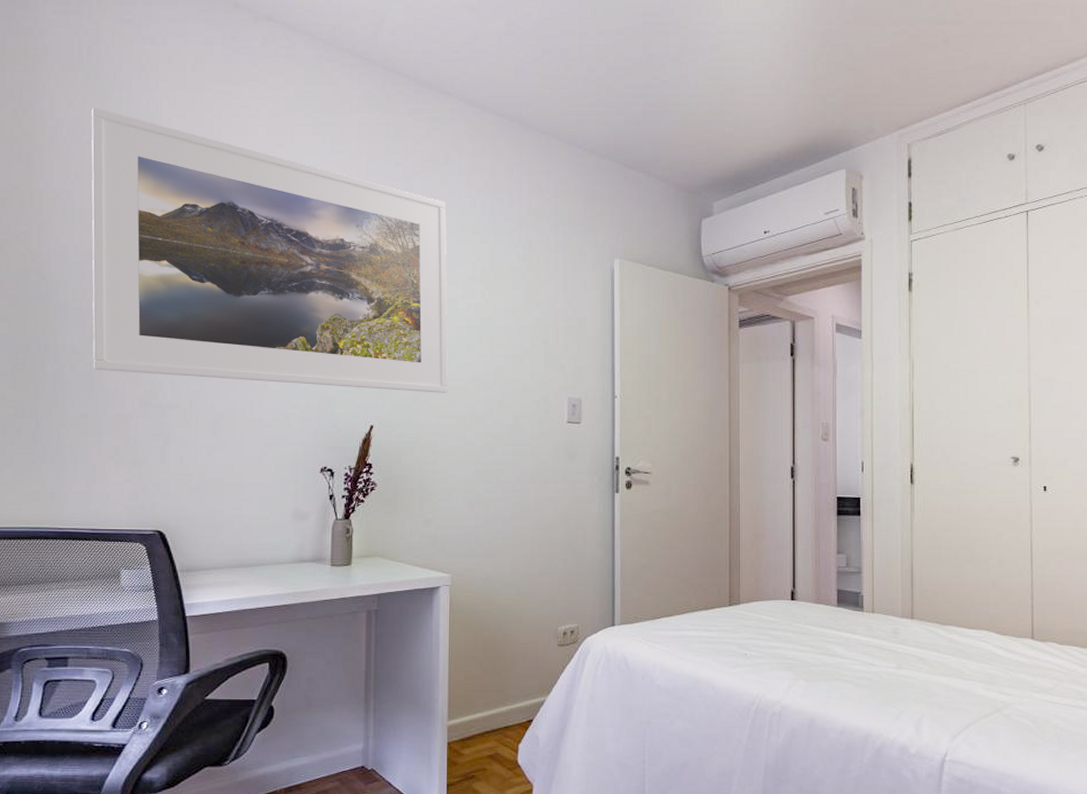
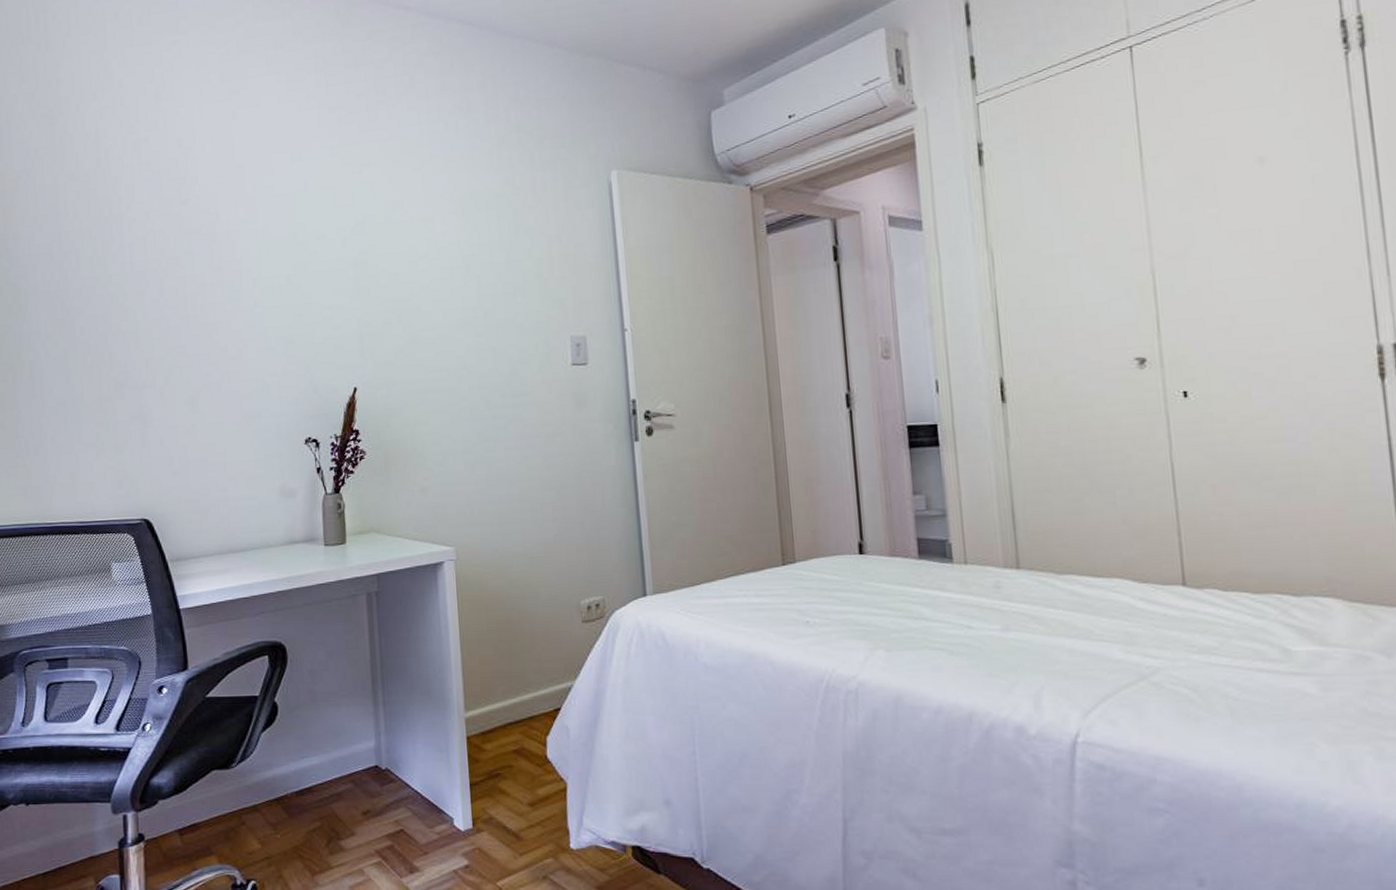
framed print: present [91,107,448,393] -> none [44,78,434,355]

